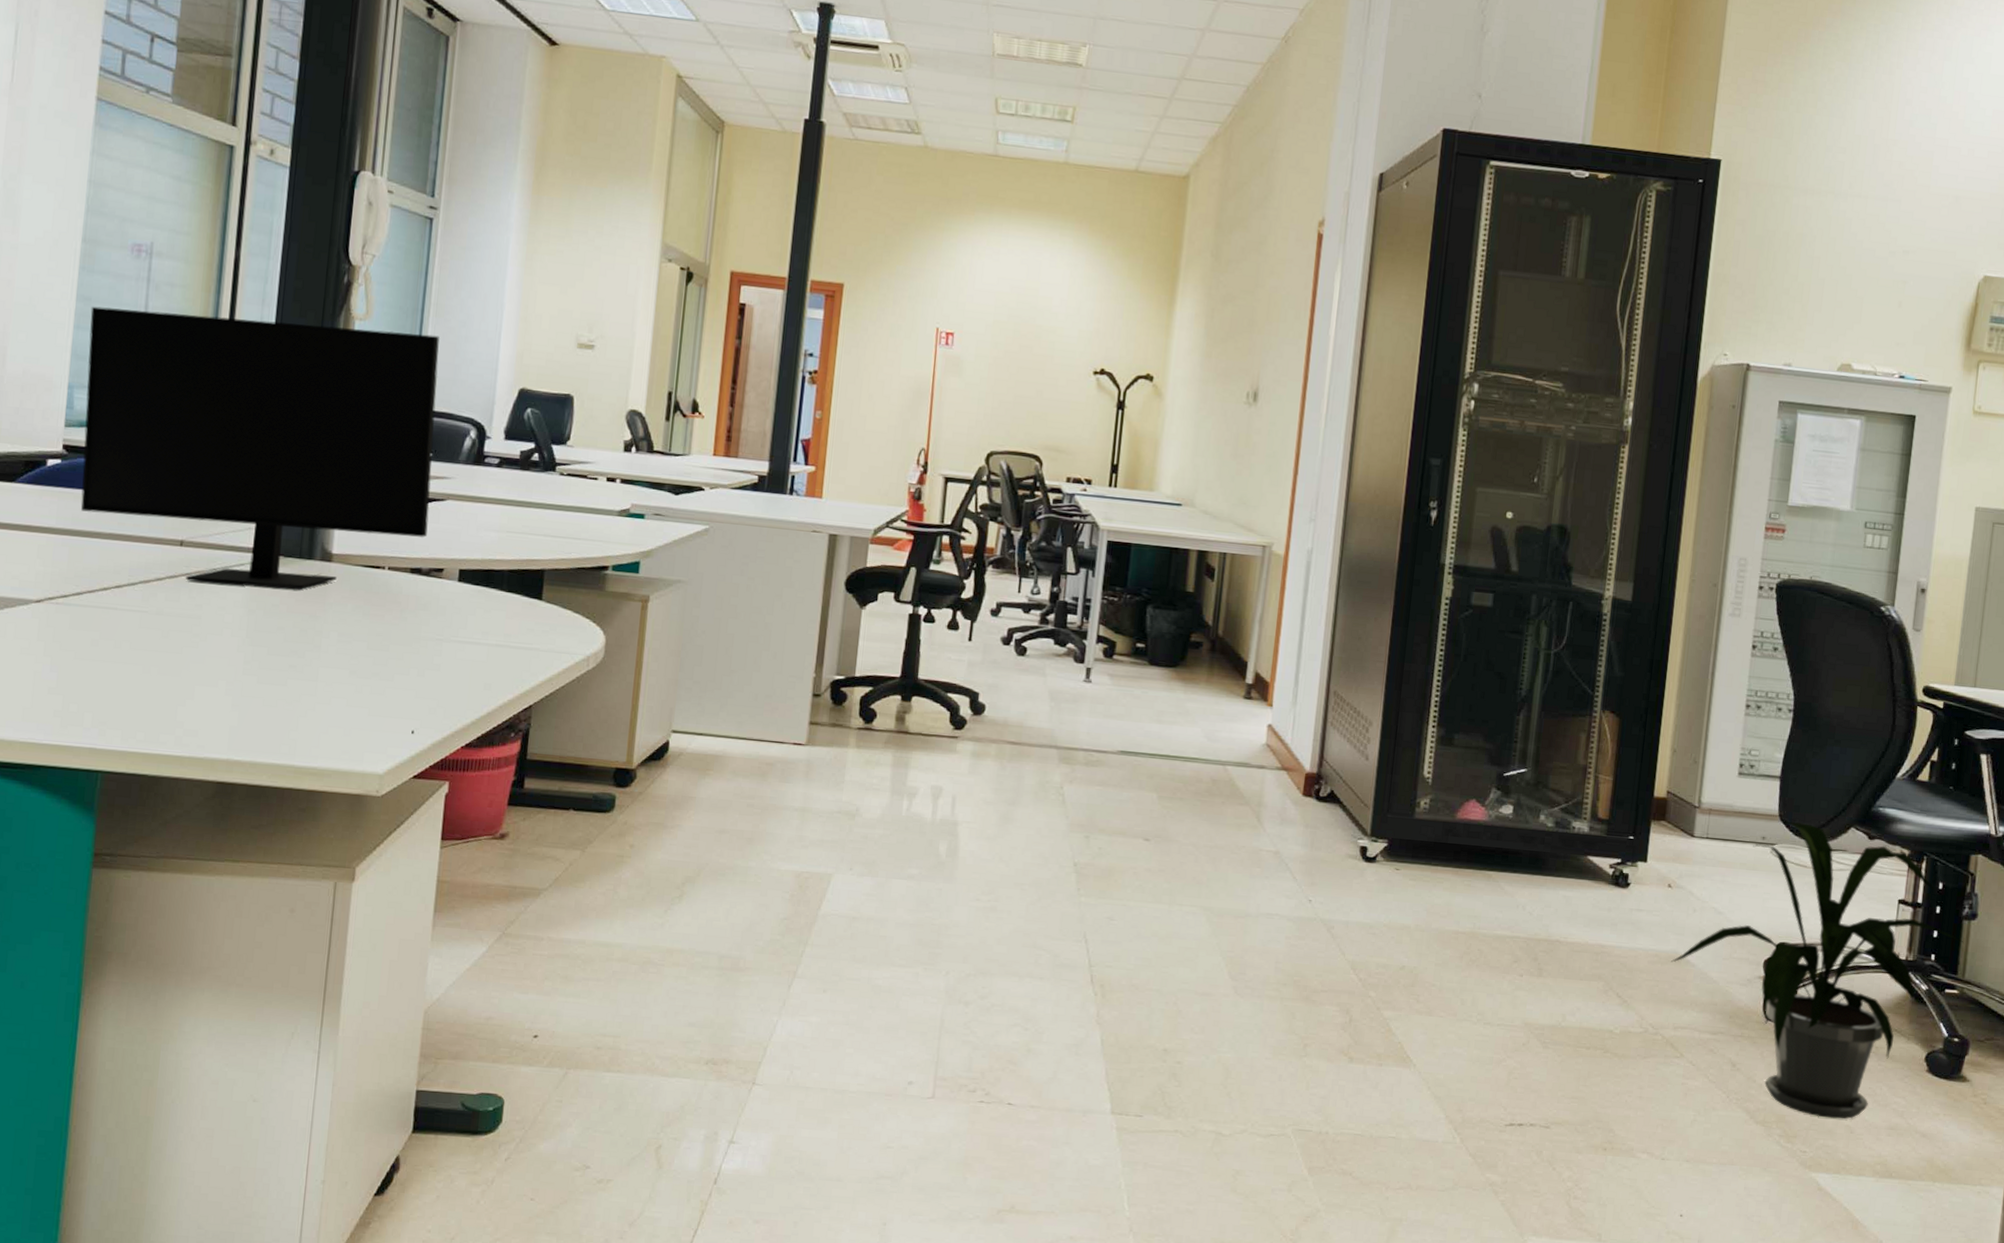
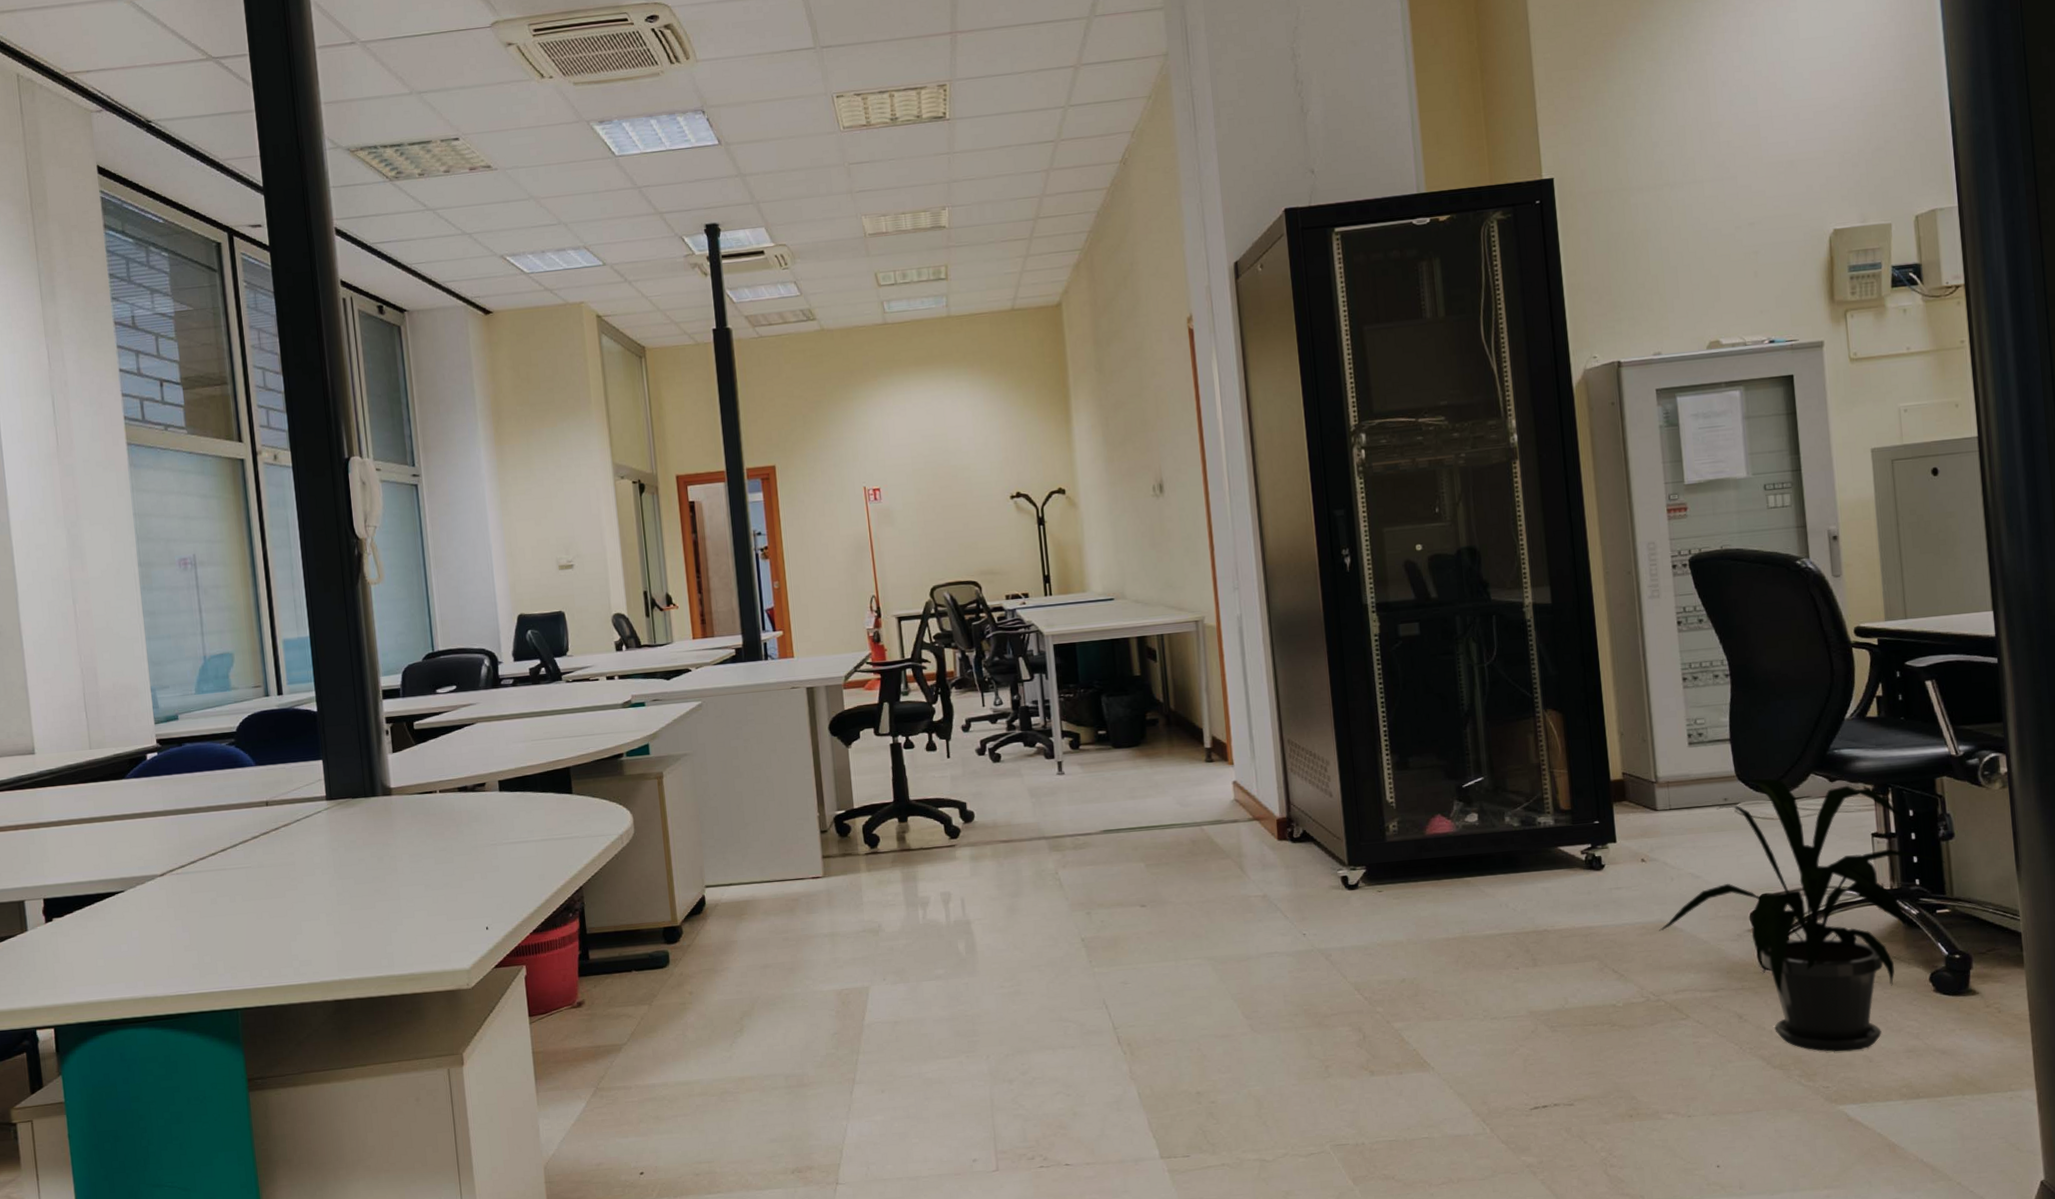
monitor: present [80,306,440,590] -> none [156,584,466,834]

